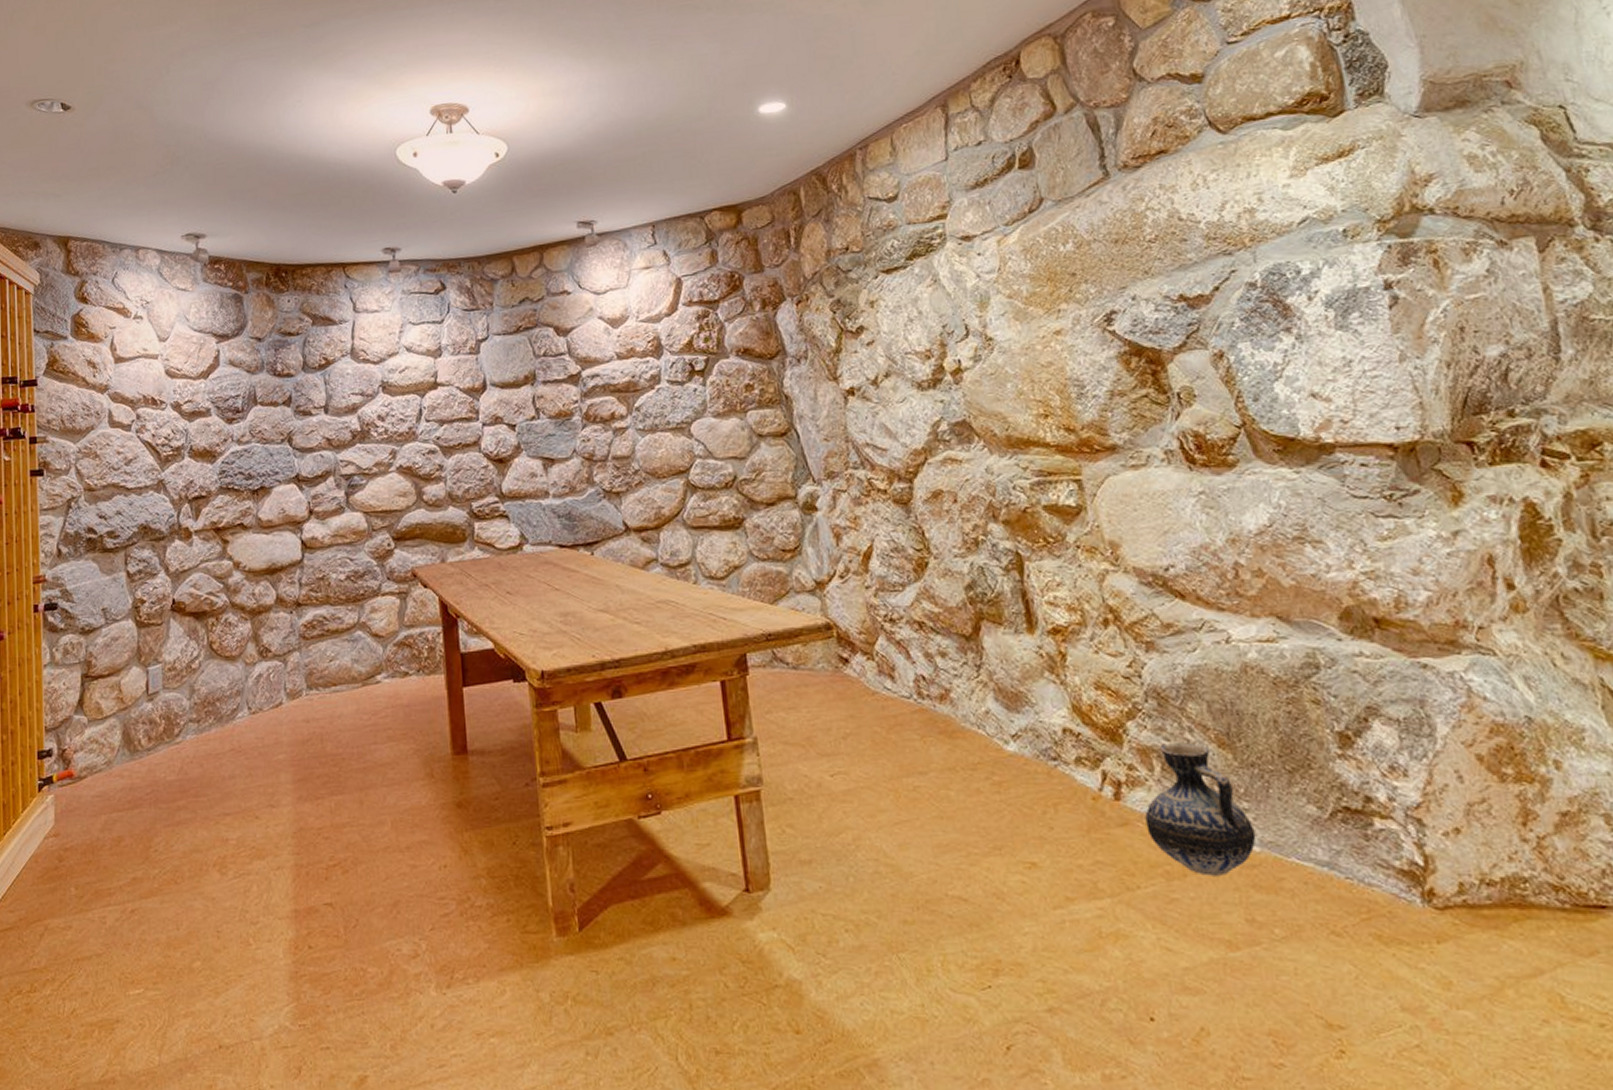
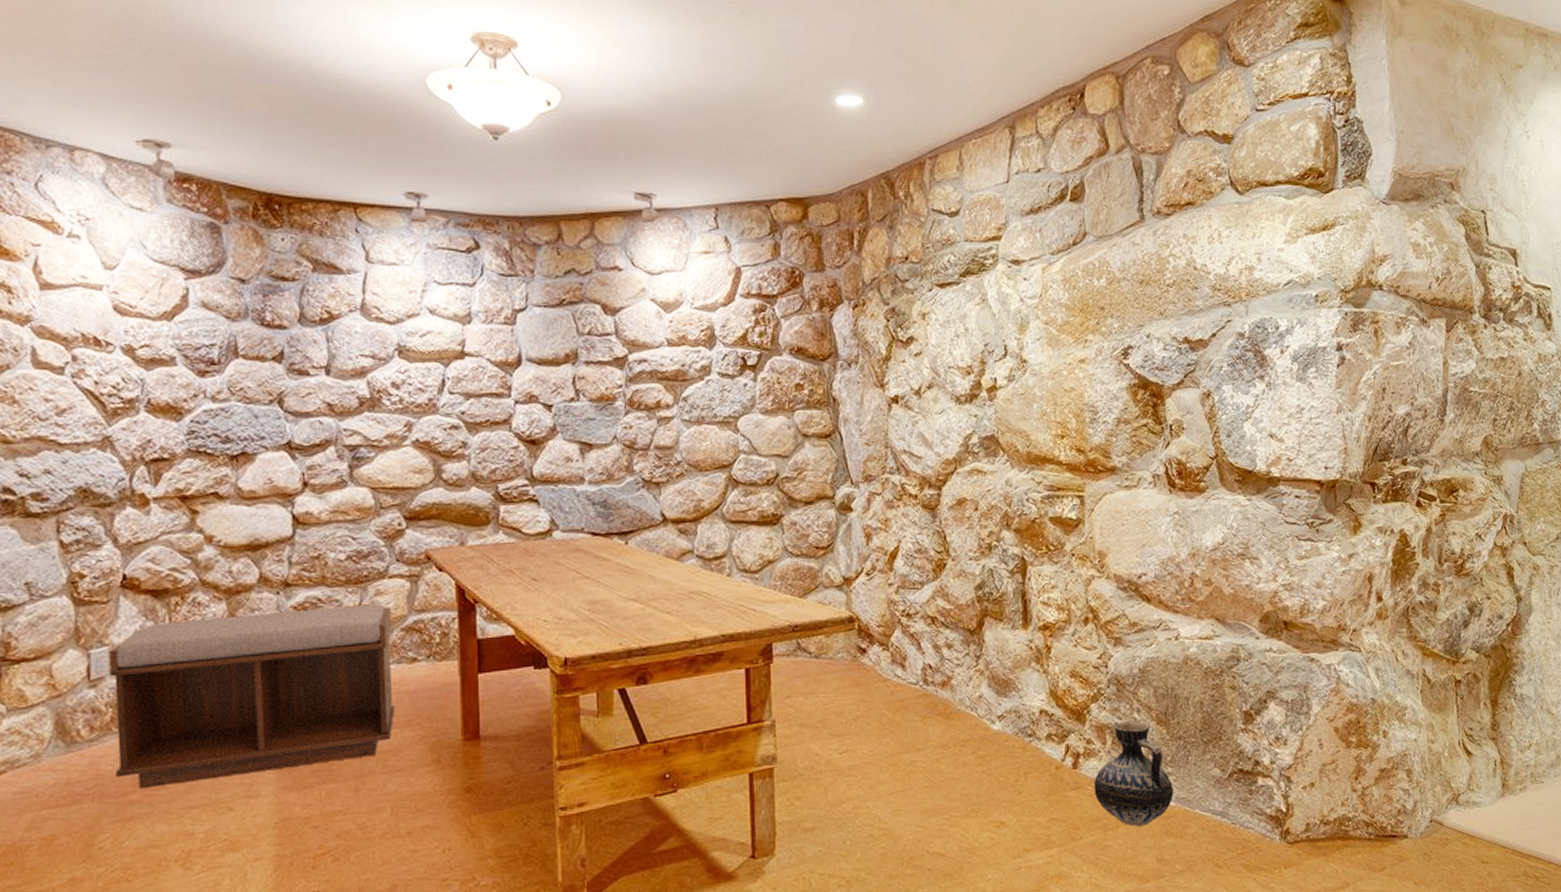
bench: none [162,620,392,796] -> present [108,604,395,789]

